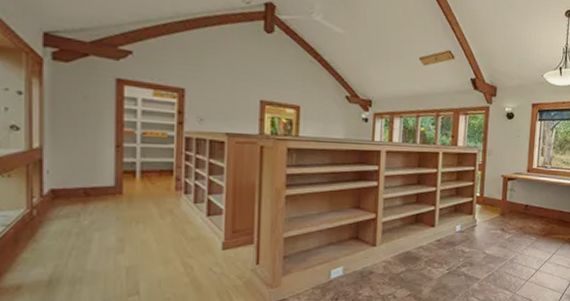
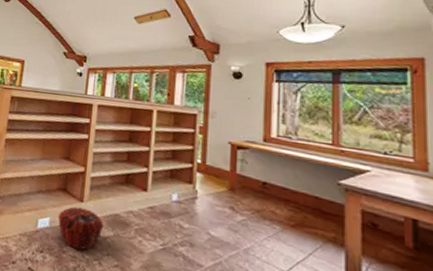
woven basket: none [352,252,397,290] -> present [58,206,104,251]

